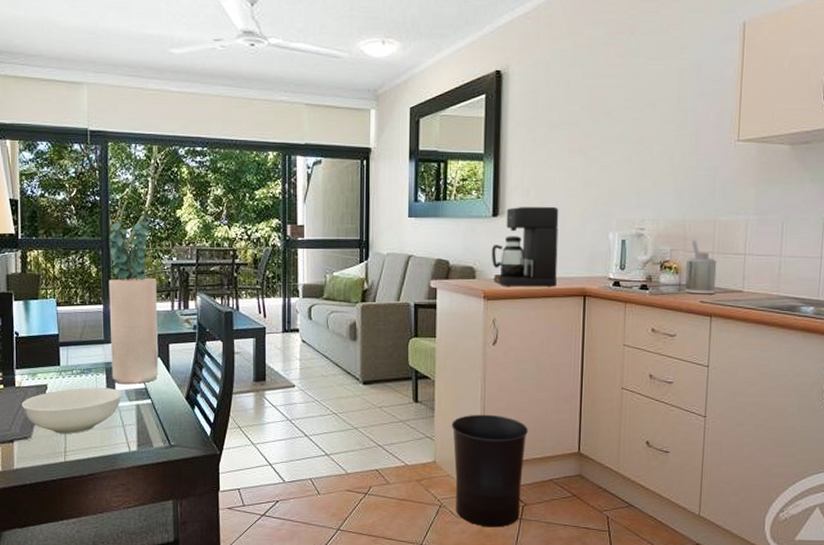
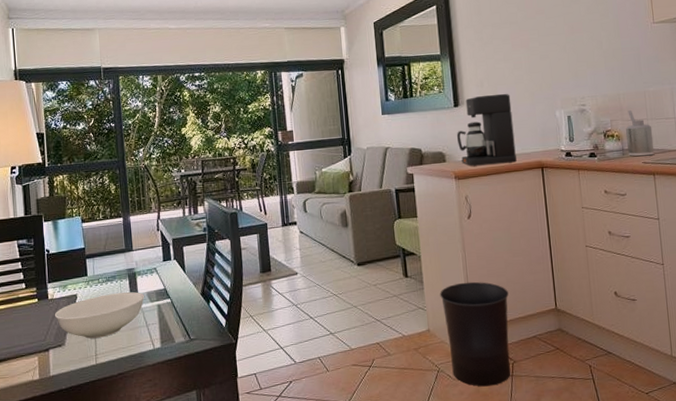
vase: present [109,207,159,384] -> none [124,128,176,287]

